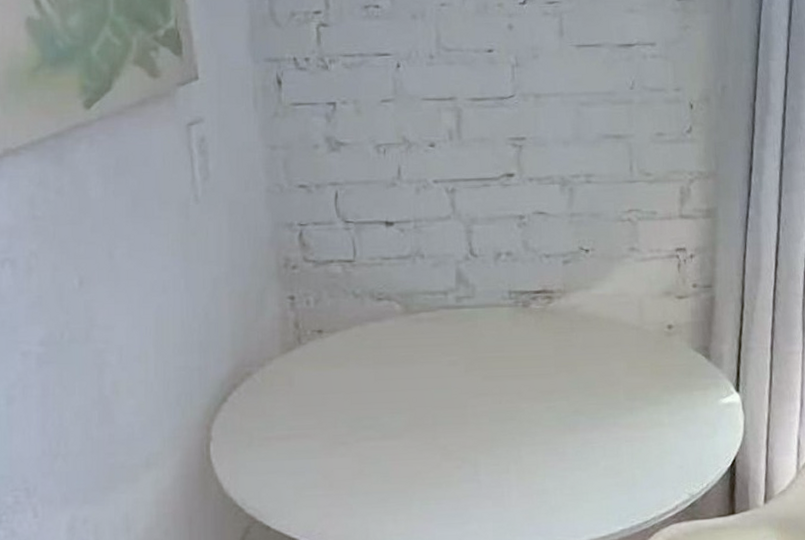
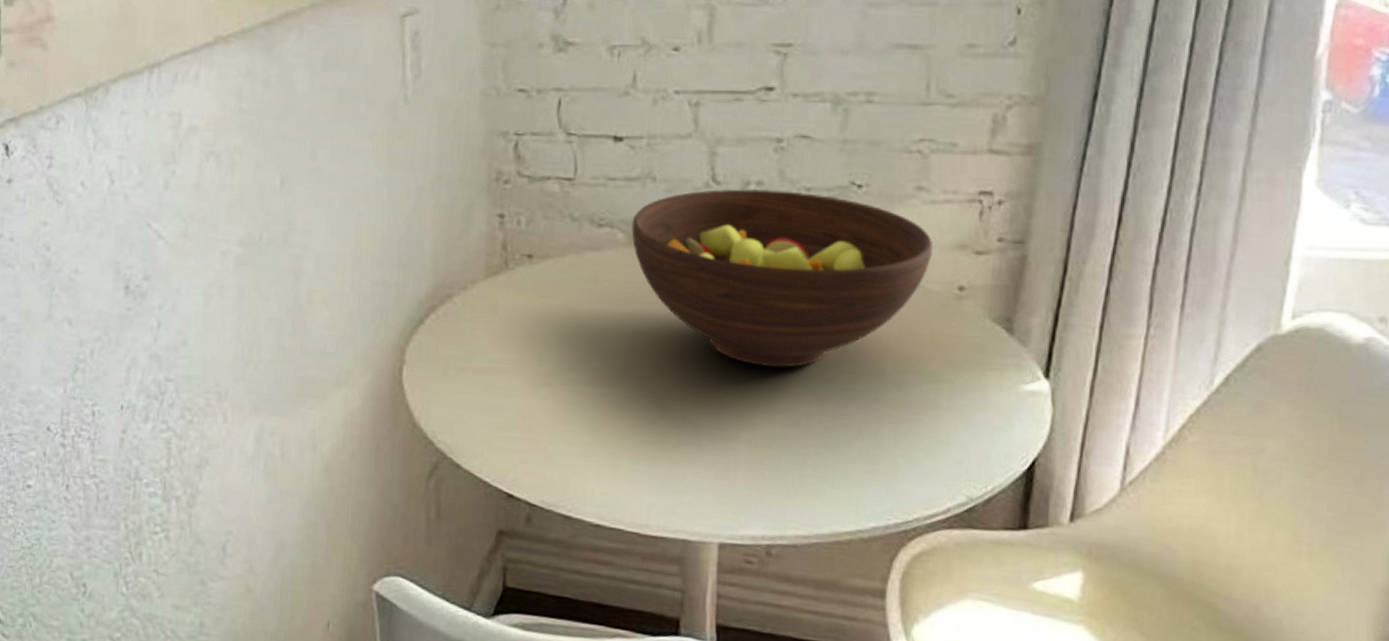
fruit bowl: none [406,258,646,407] -> present [631,188,933,368]

